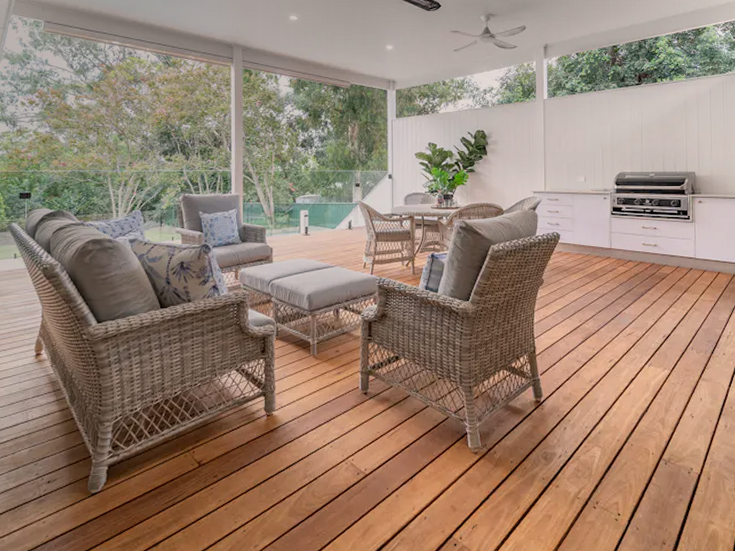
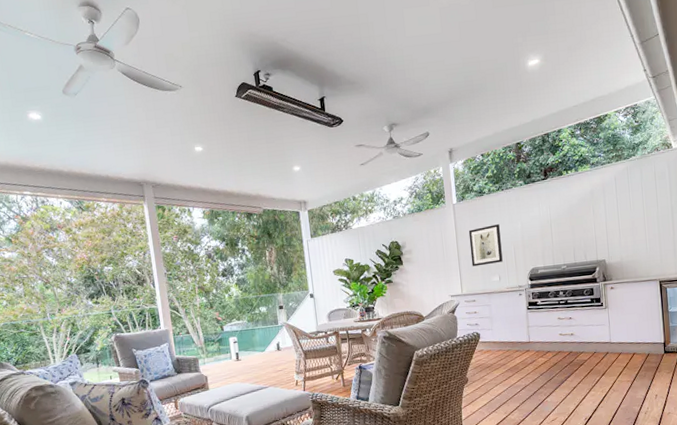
wall art: none [557,124,590,165] -> present [468,224,503,267]

